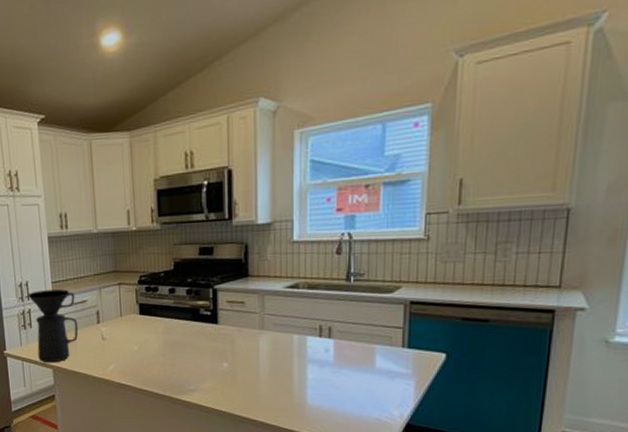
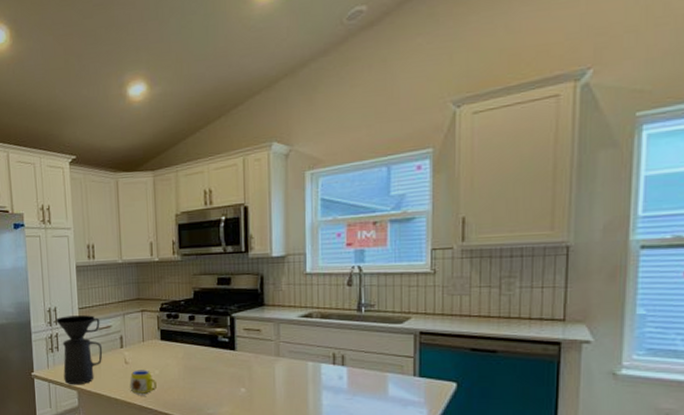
mug: none [107,346,136,373] -> present [129,370,157,396]

